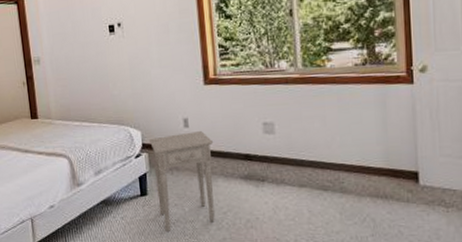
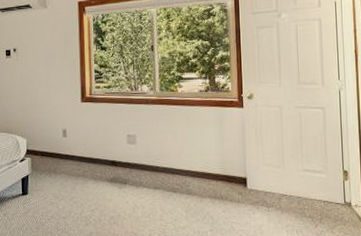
nightstand: present [148,131,215,233] -> none [32,140,87,228]

